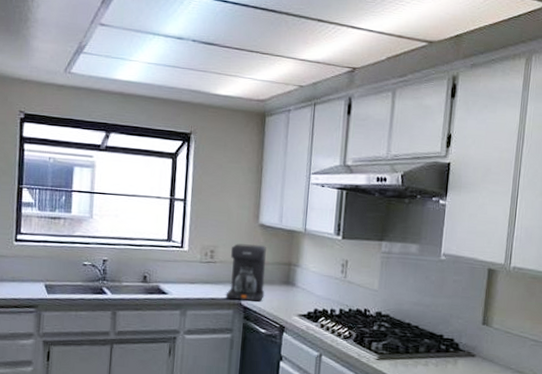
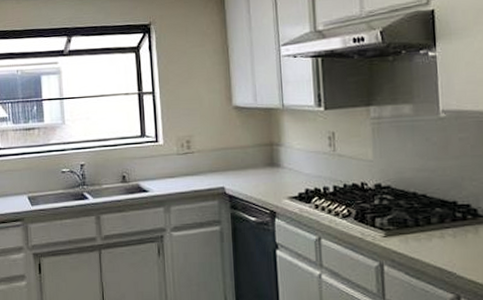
coffee maker: present [225,243,266,302] -> none [207,127,249,189]

